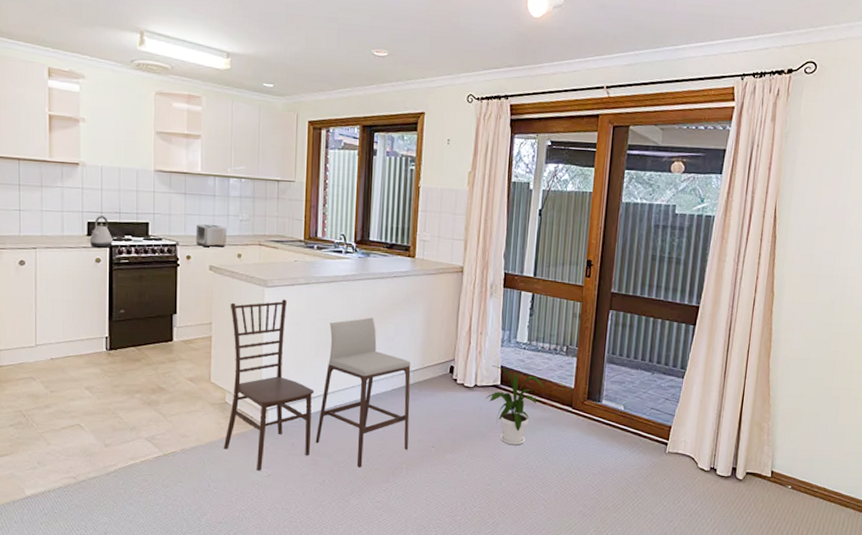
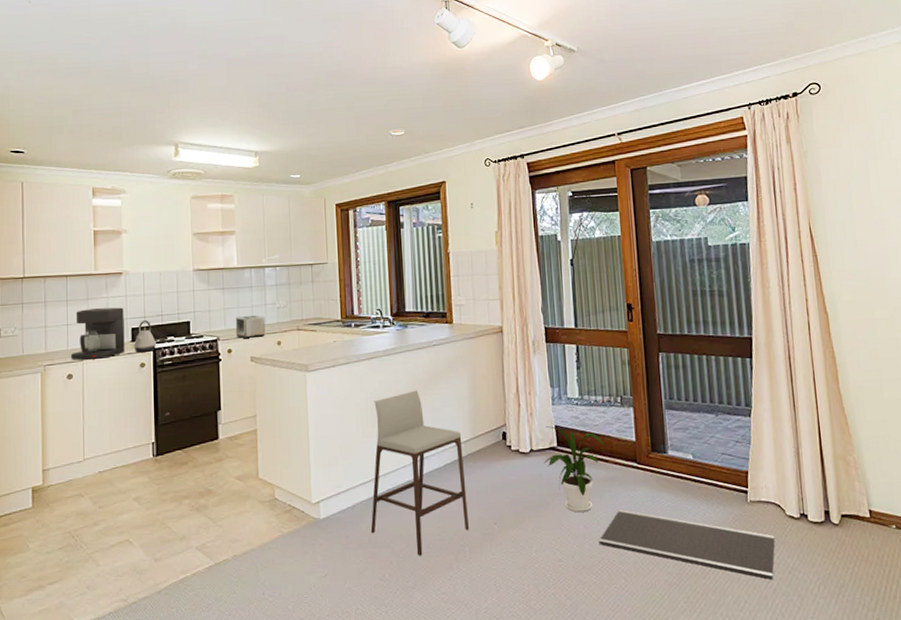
coffee maker: none [23,196,80,249] -> present [71,307,125,360]
dining chair: present [223,299,315,471] -> none [273,382,366,571]
door mat: none [526,447,684,519] -> present [598,510,775,579]

